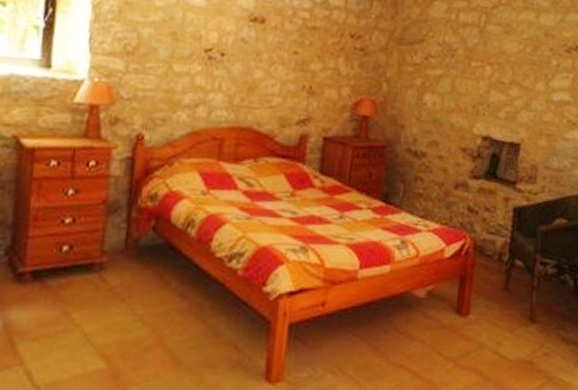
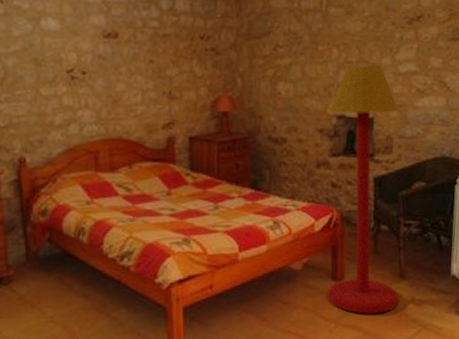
floor lamp: none [449,87,548,359] -> present [328,65,399,314]

